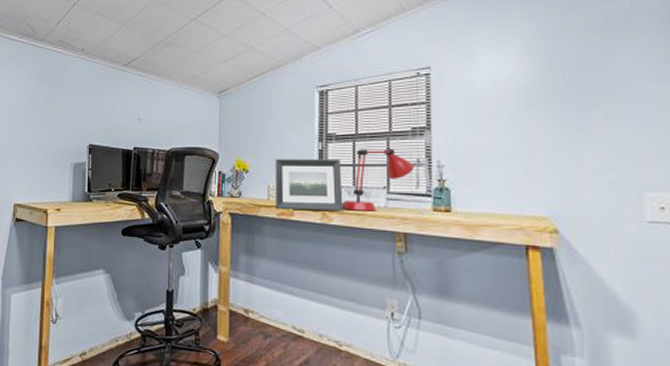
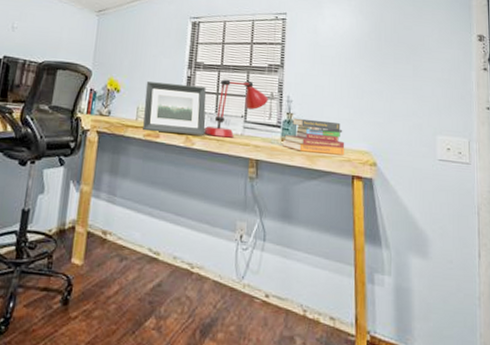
books: none [435,184,515,223] -> present [283,117,345,156]

